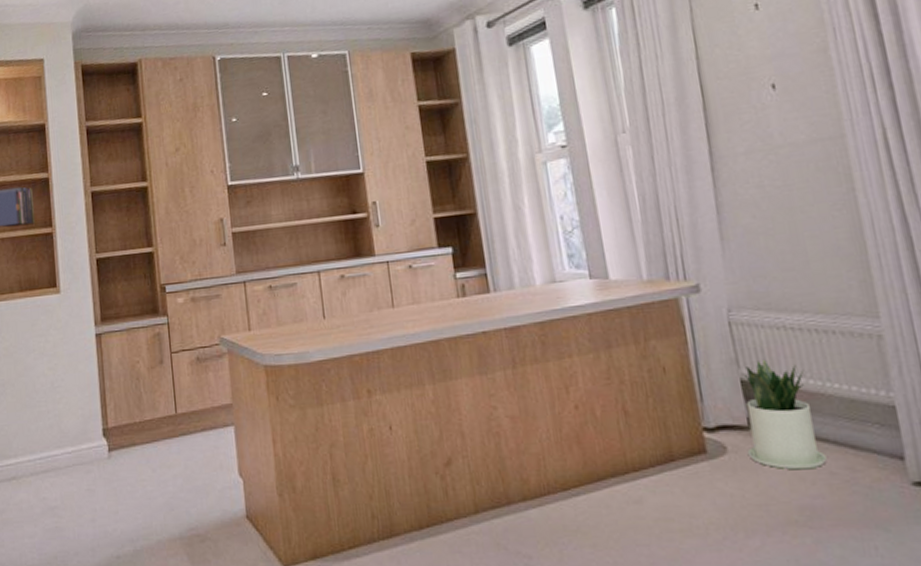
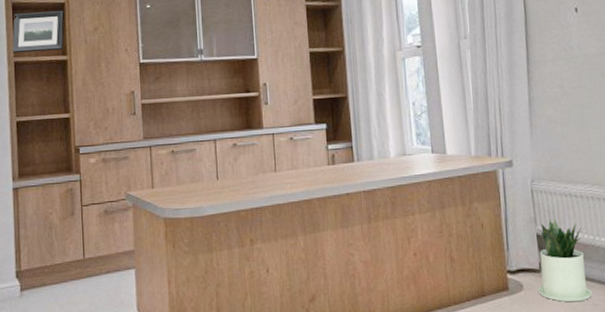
picture frame: none [88,131,143,183] -> present [11,11,65,54]

